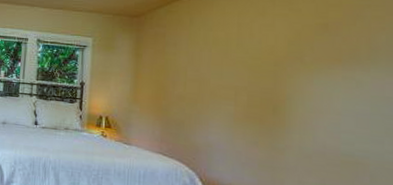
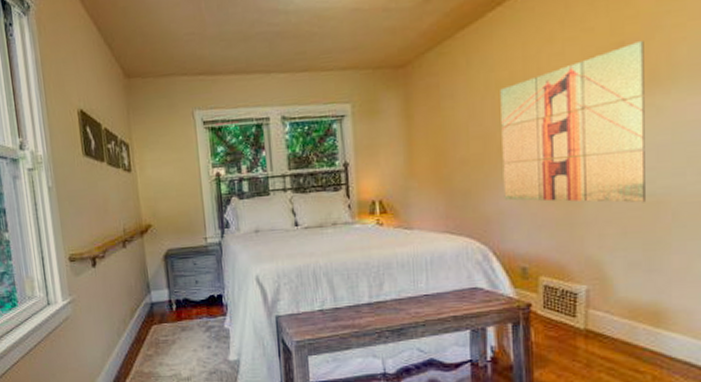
wall art: none [213,24,346,161] -> present [500,40,645,203]

